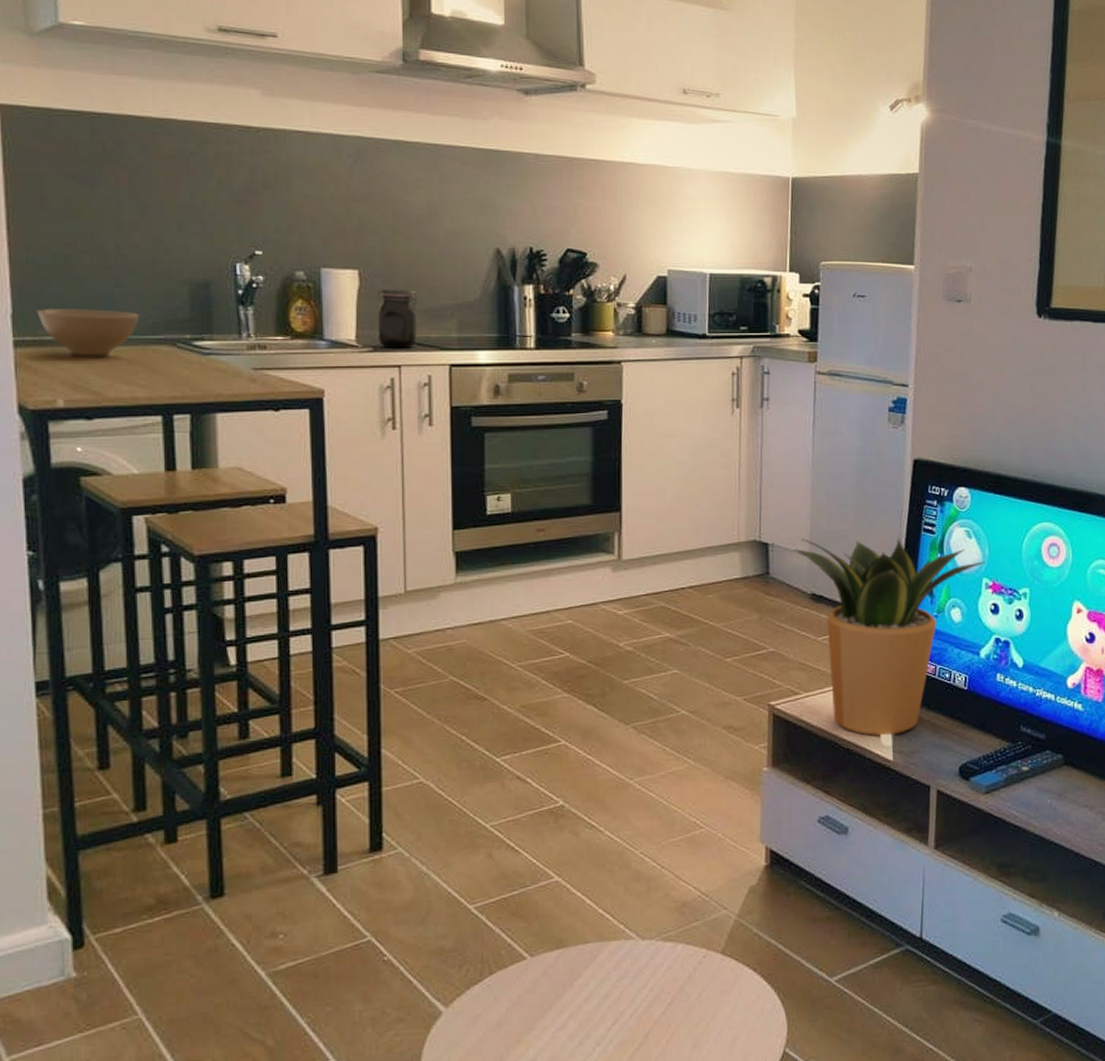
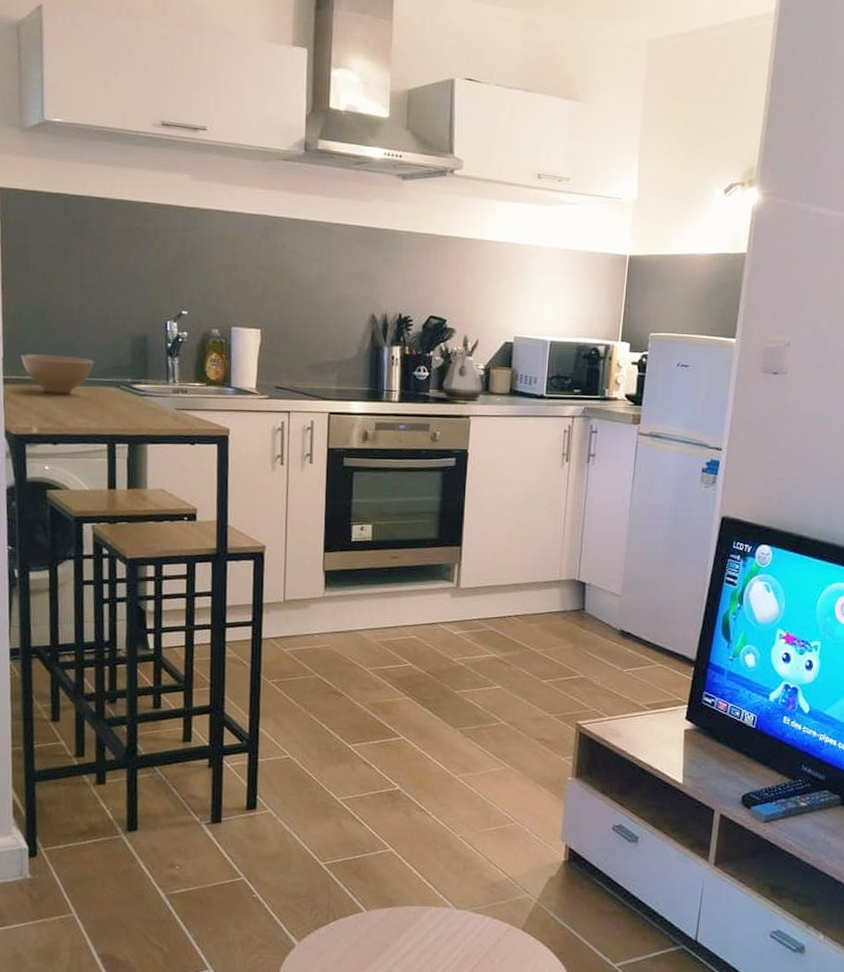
jar: present [377,288,418,348] -> none [274,346,306,397]
kettle: none [587,269,635,344] -> present [442,334,483,401]
potted plant: present [793,537,986,736] -> none [607,581,781,762]

